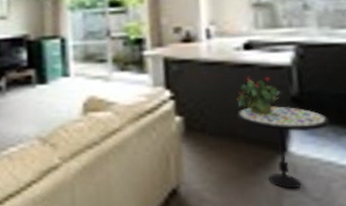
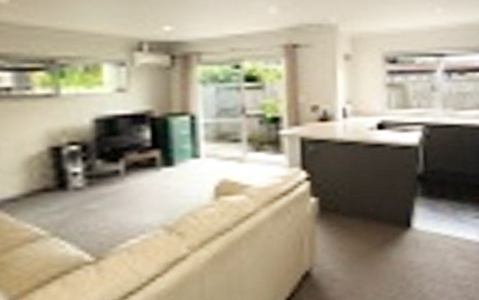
potted plant: present [236,76,282,114] -> none [369,155,410,193]
side table: present [236,106,330,189] -> none [368,184,448,263]

